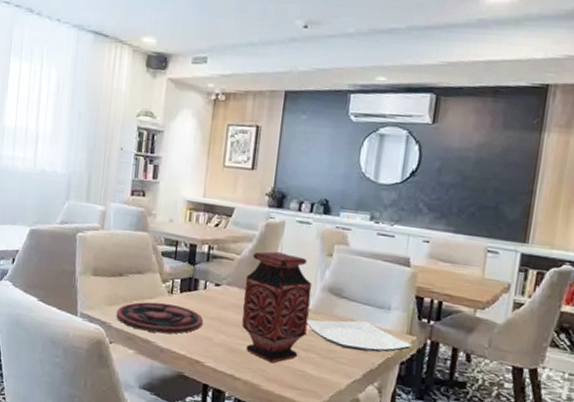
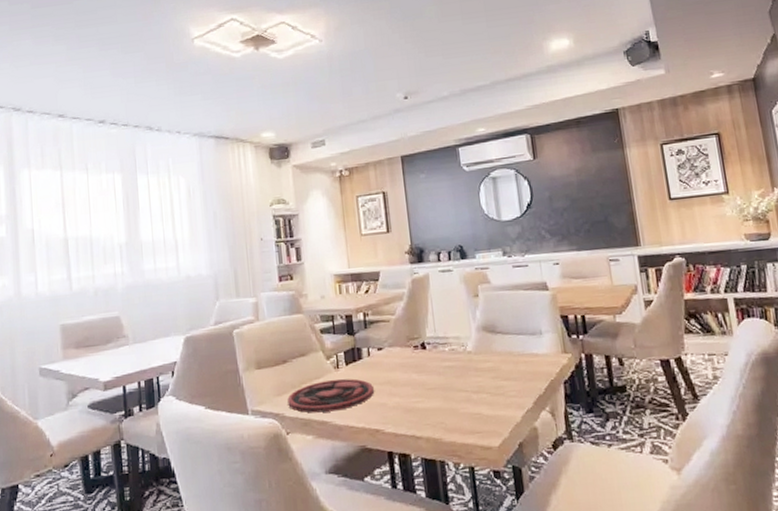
vase: present [241,251,312,364] -> none [404,303,473,414]
plate: present [306,319,412,353] -> none [470,350,570,381]

